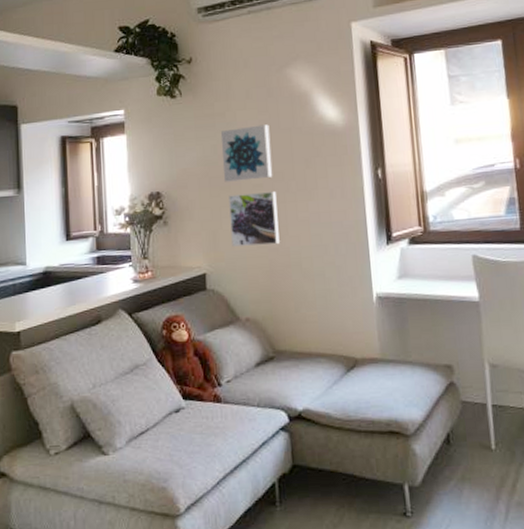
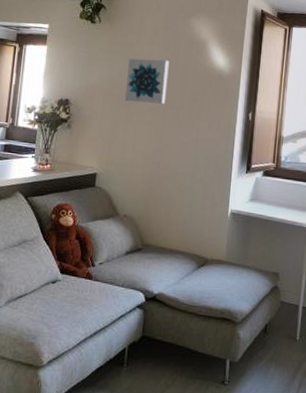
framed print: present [228,190,280,247] -> none [122,112,166,159]

